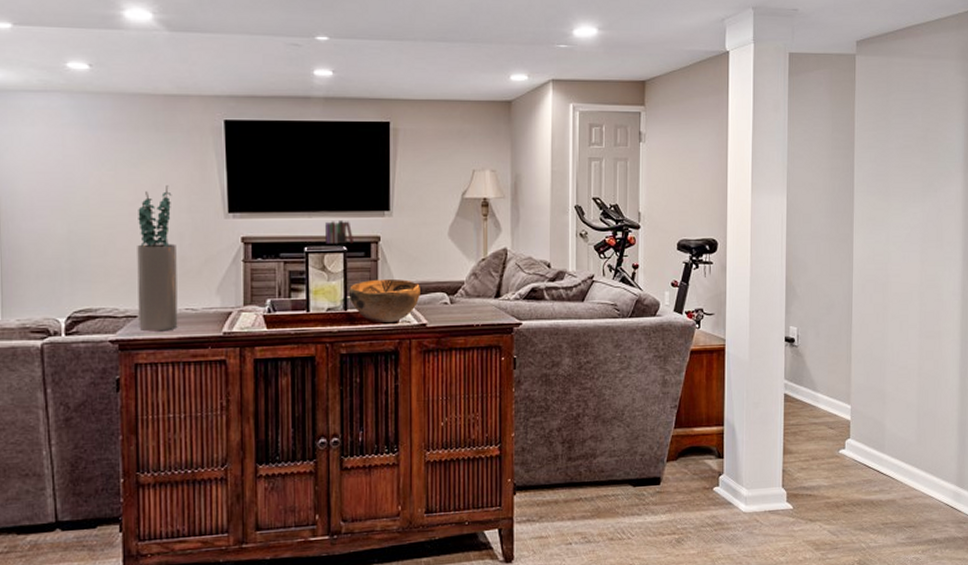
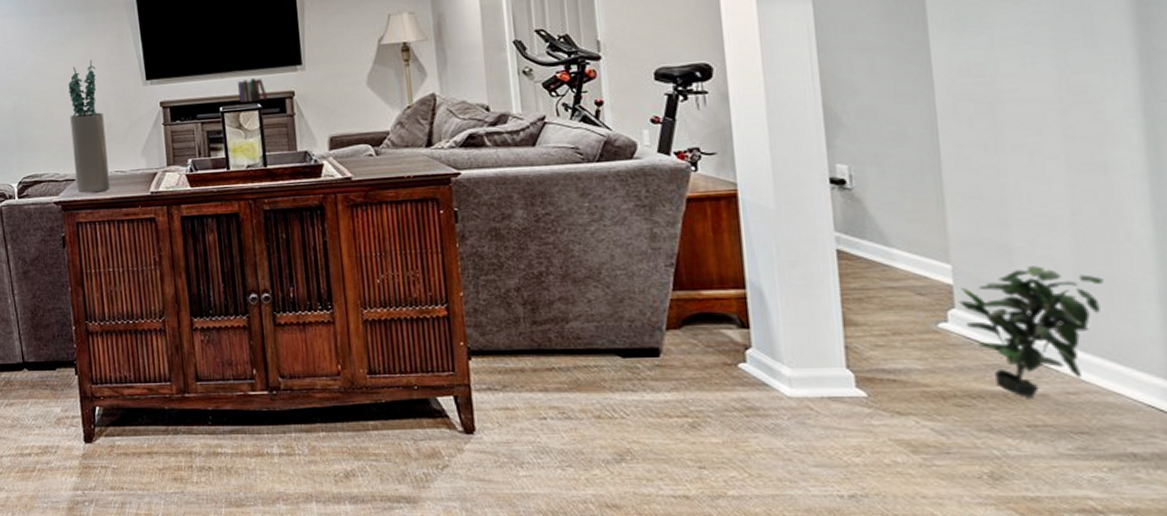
decorative bowl: present [348,278,420,324] -> none [266,133,342,178]
potted plant: none [852,406,931,503] -> present [959,266,1104,398]

